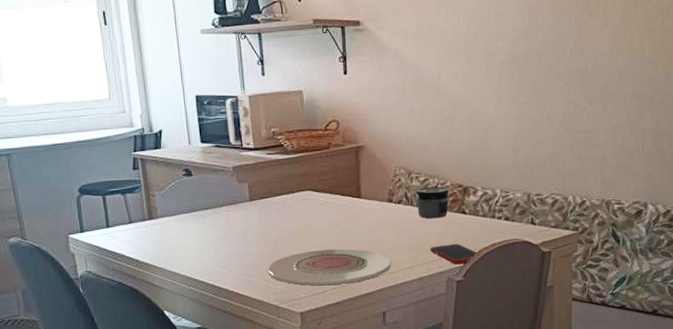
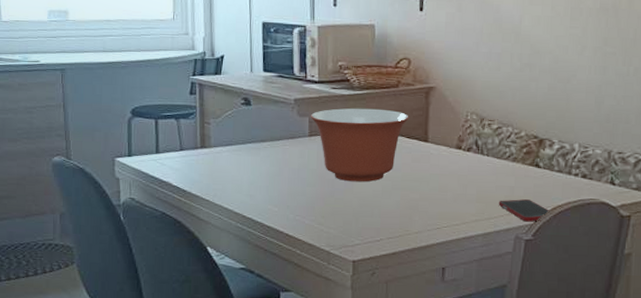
mixing bowl: none [249,170,342,241] -> present [310,108,409,182]
plate: present [268,248,391,286] -> none [322,194,455,234]
jar: present [415,187,450,219] -> none [486,136,524,170]

